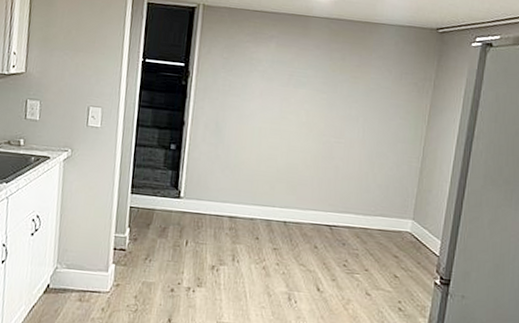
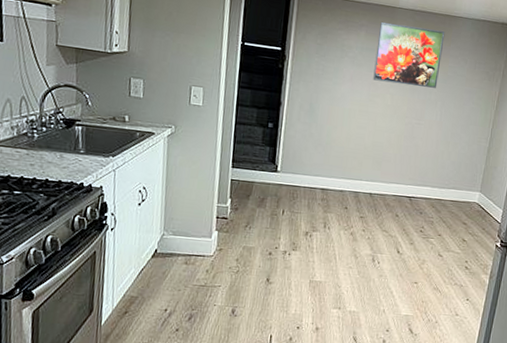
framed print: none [285,33,366,103] -> present [373,22,445,88]

